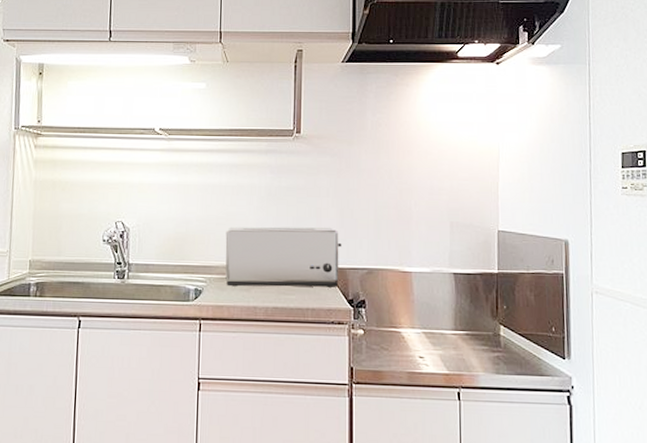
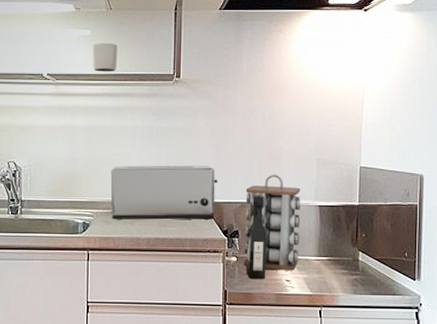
mug: none [207,96,234,127] -> present [92,42,118,72]
spice rack: none [372,238,434,346] -> present [244,174,301,271]
bottle: none [374,260,398,355] -> present [246,195,268,279]

